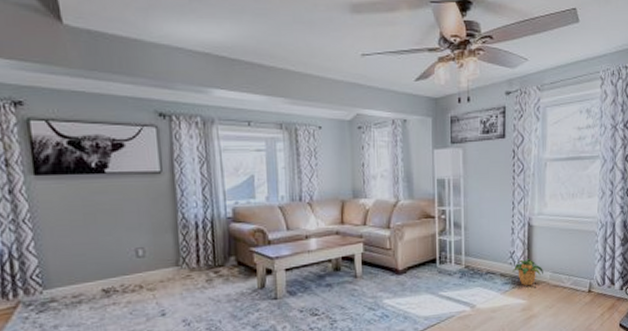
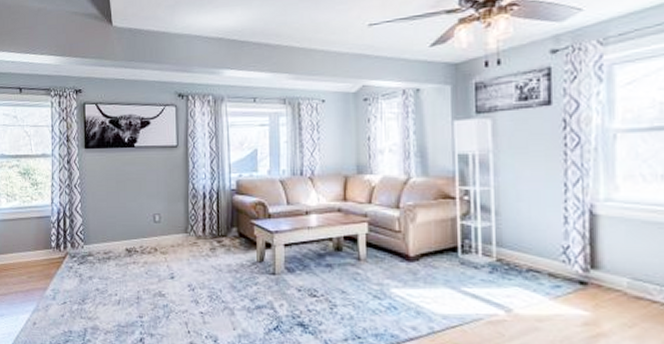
potted plant: present [513,259,543,286] -> none [567,257,616,294]

